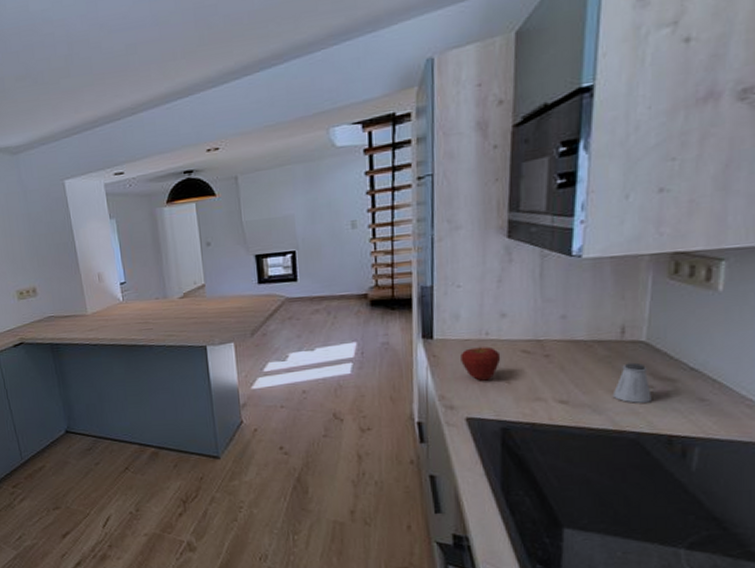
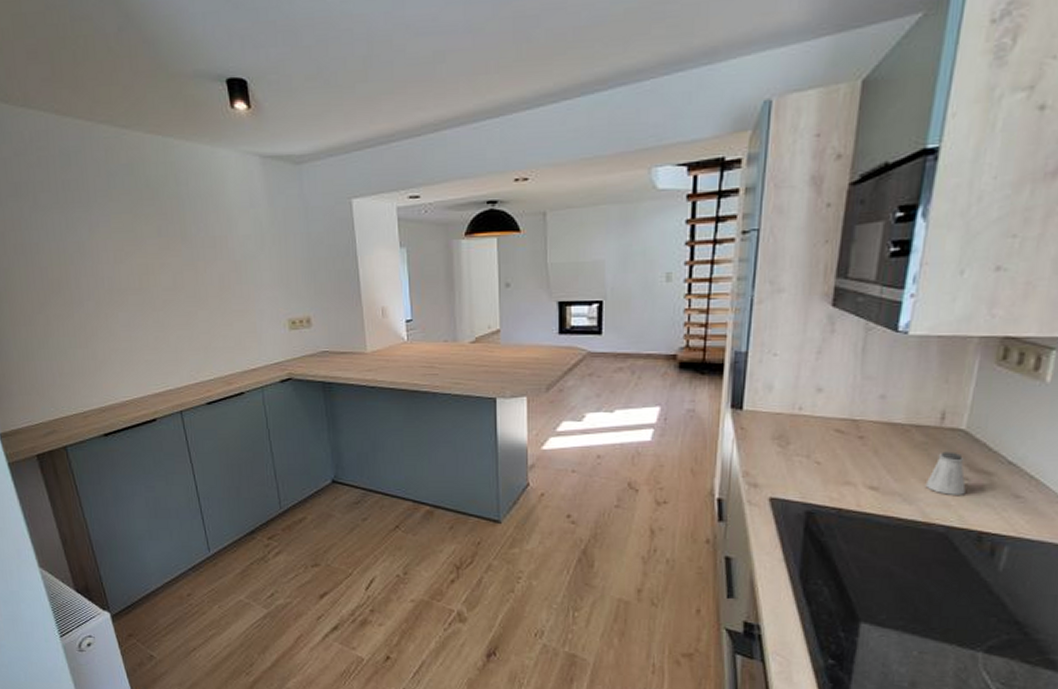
apple: present [460,346,501,381] -> none [770,423,813,459]

